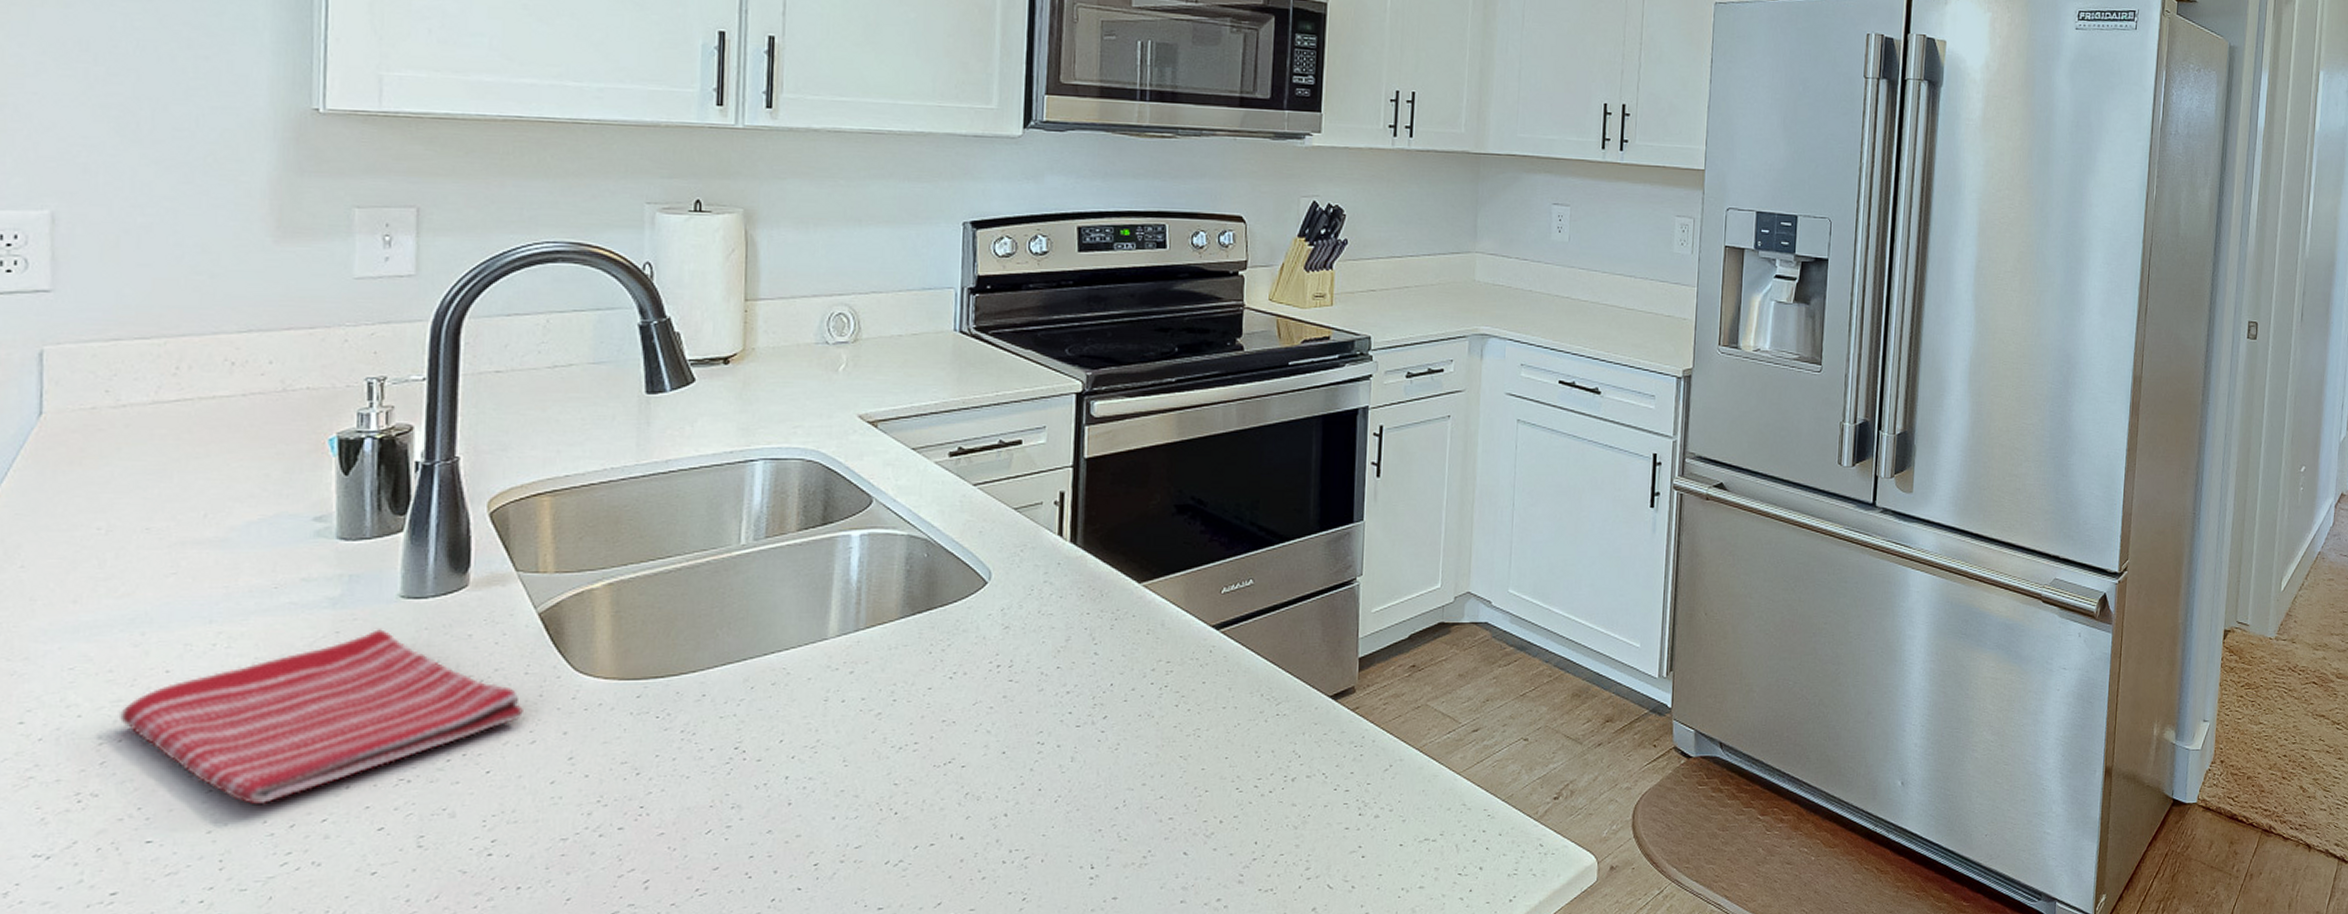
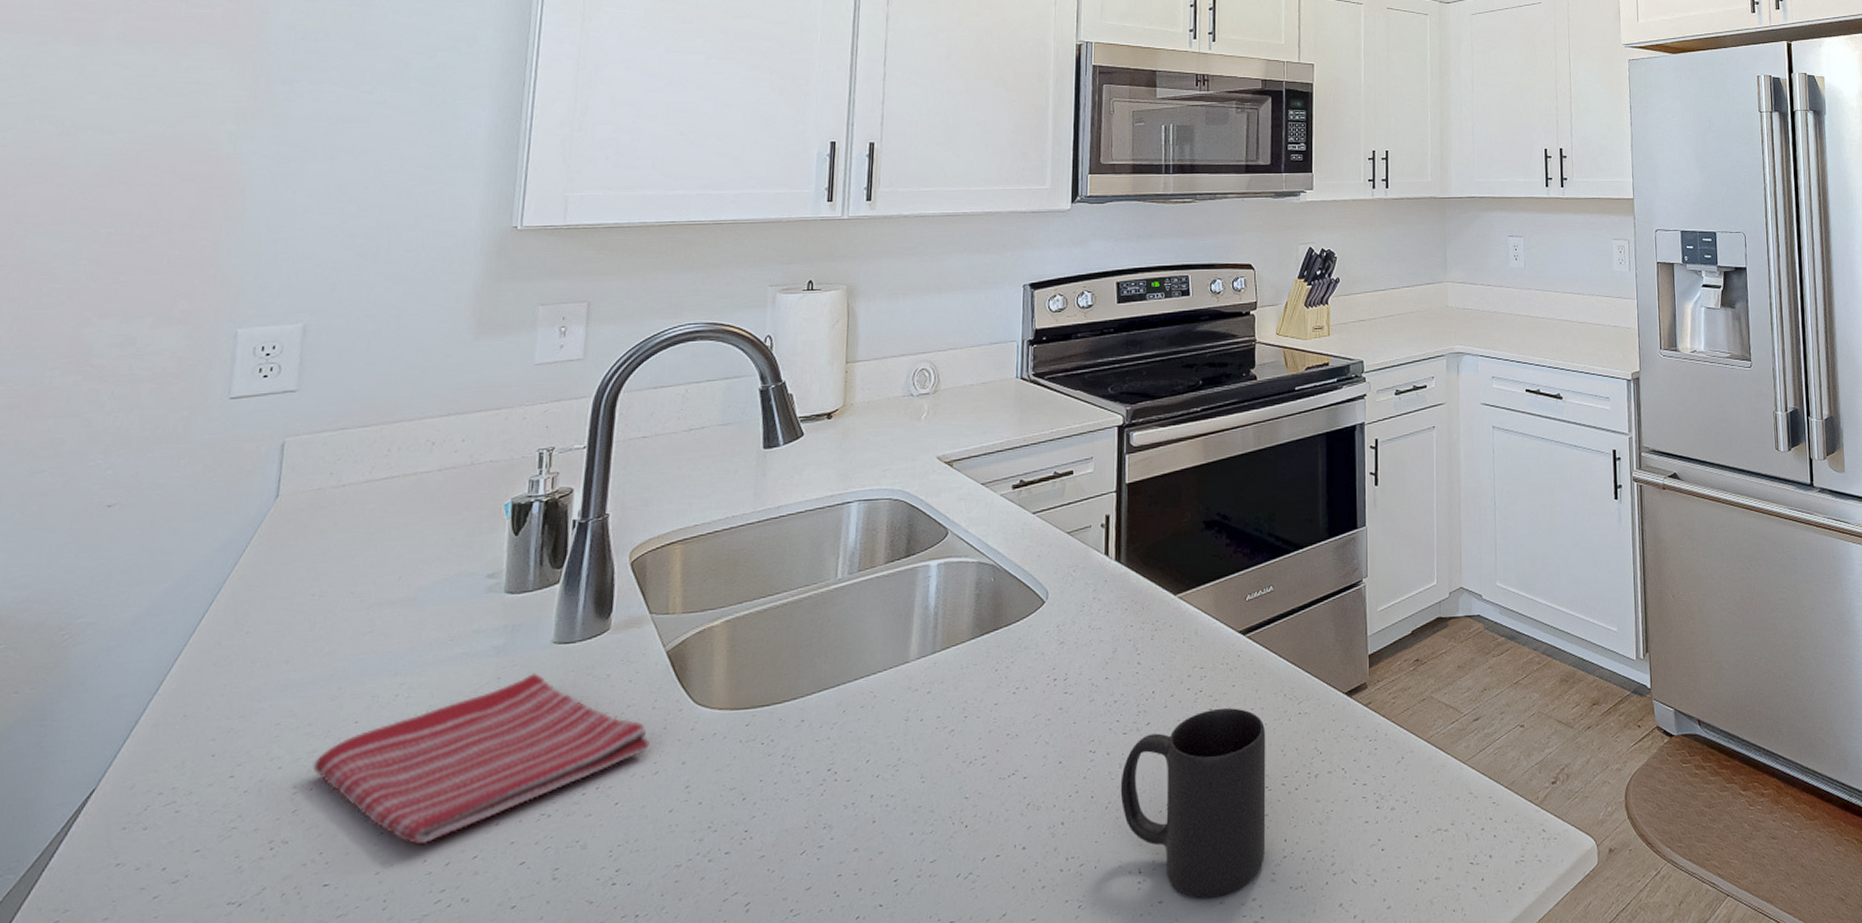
mug: none [1071,705,1239,896] -> present [1120,707,1266,898]

